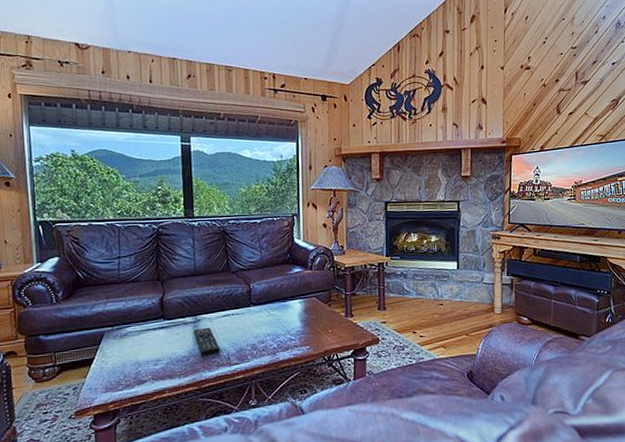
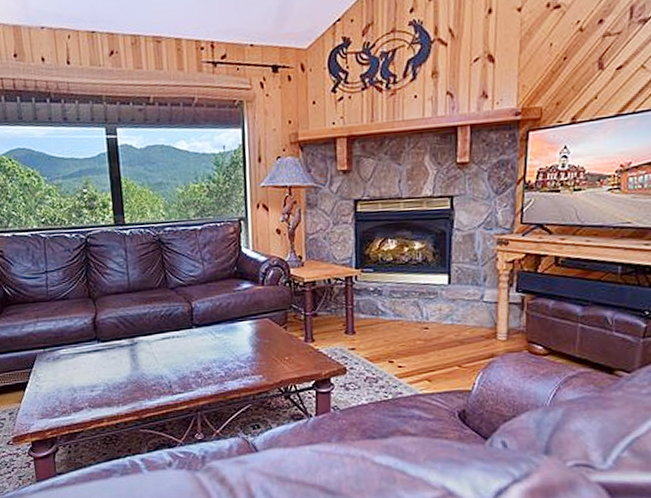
remote control: present [194,327,221,355] -> none [130,351,161,382]

